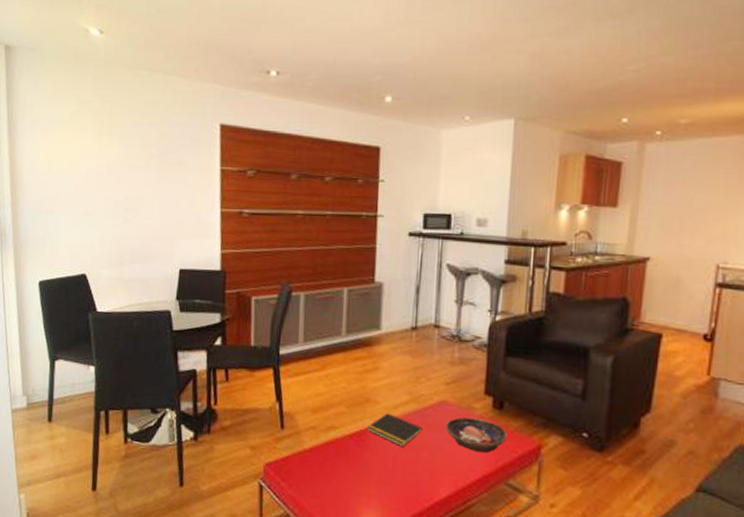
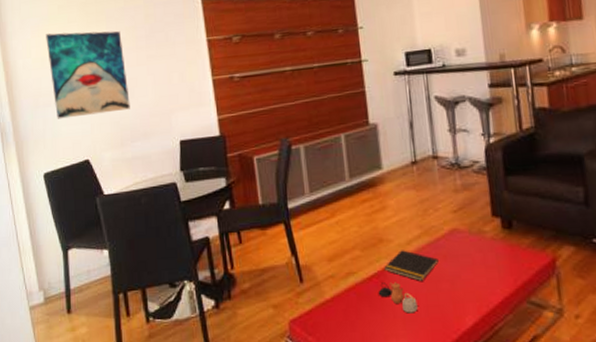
wall art: none [55,138,134,230] -> present [46,31,130,119]
teapot: none [357,442,395,476] -> present [378,282,418,314]
bowl: present [446,416,508,453] -> none [460,240,522,274]

